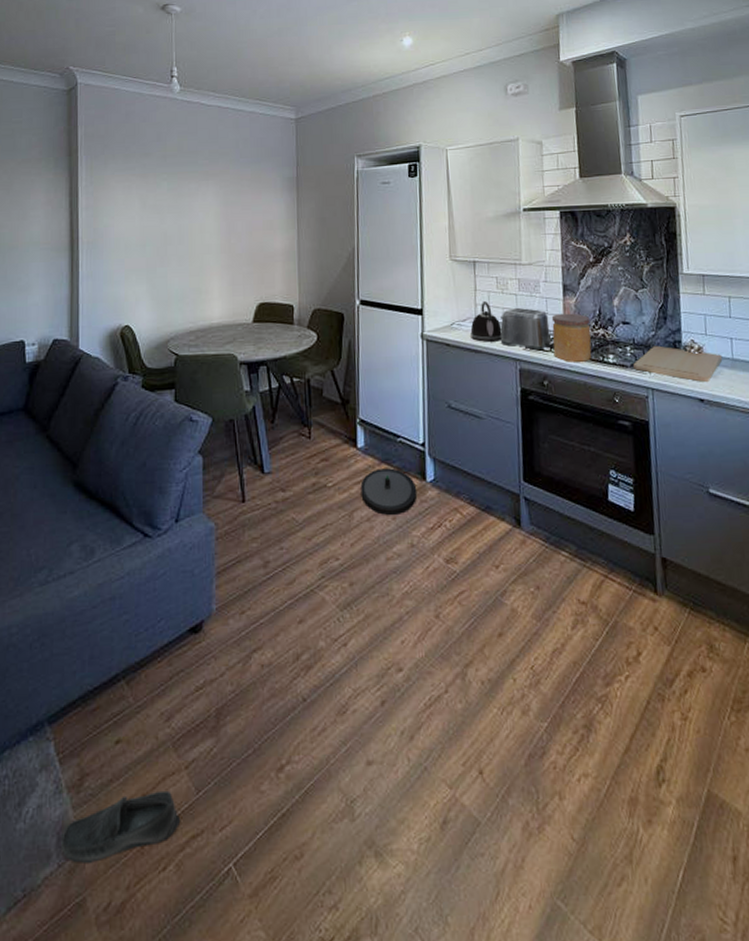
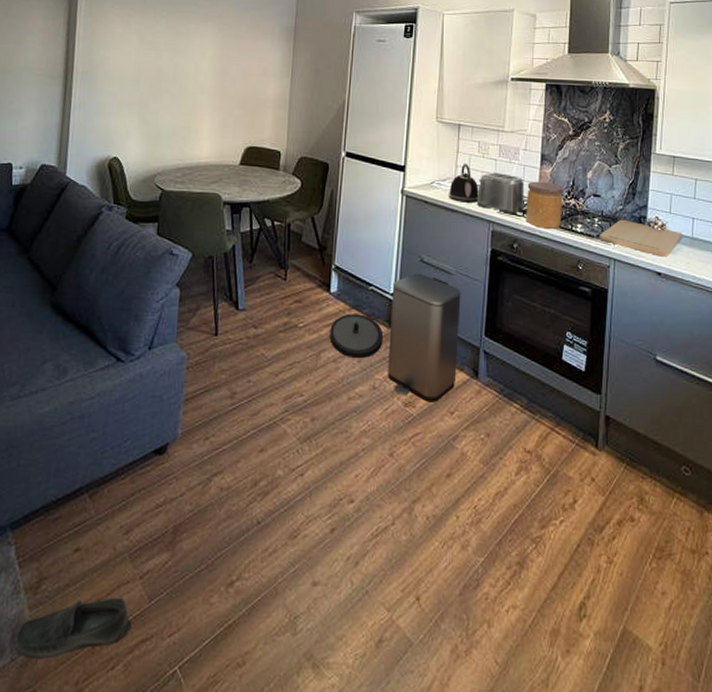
pedal bin: none [421,420,498,557] -> present [388,273,461,403]

